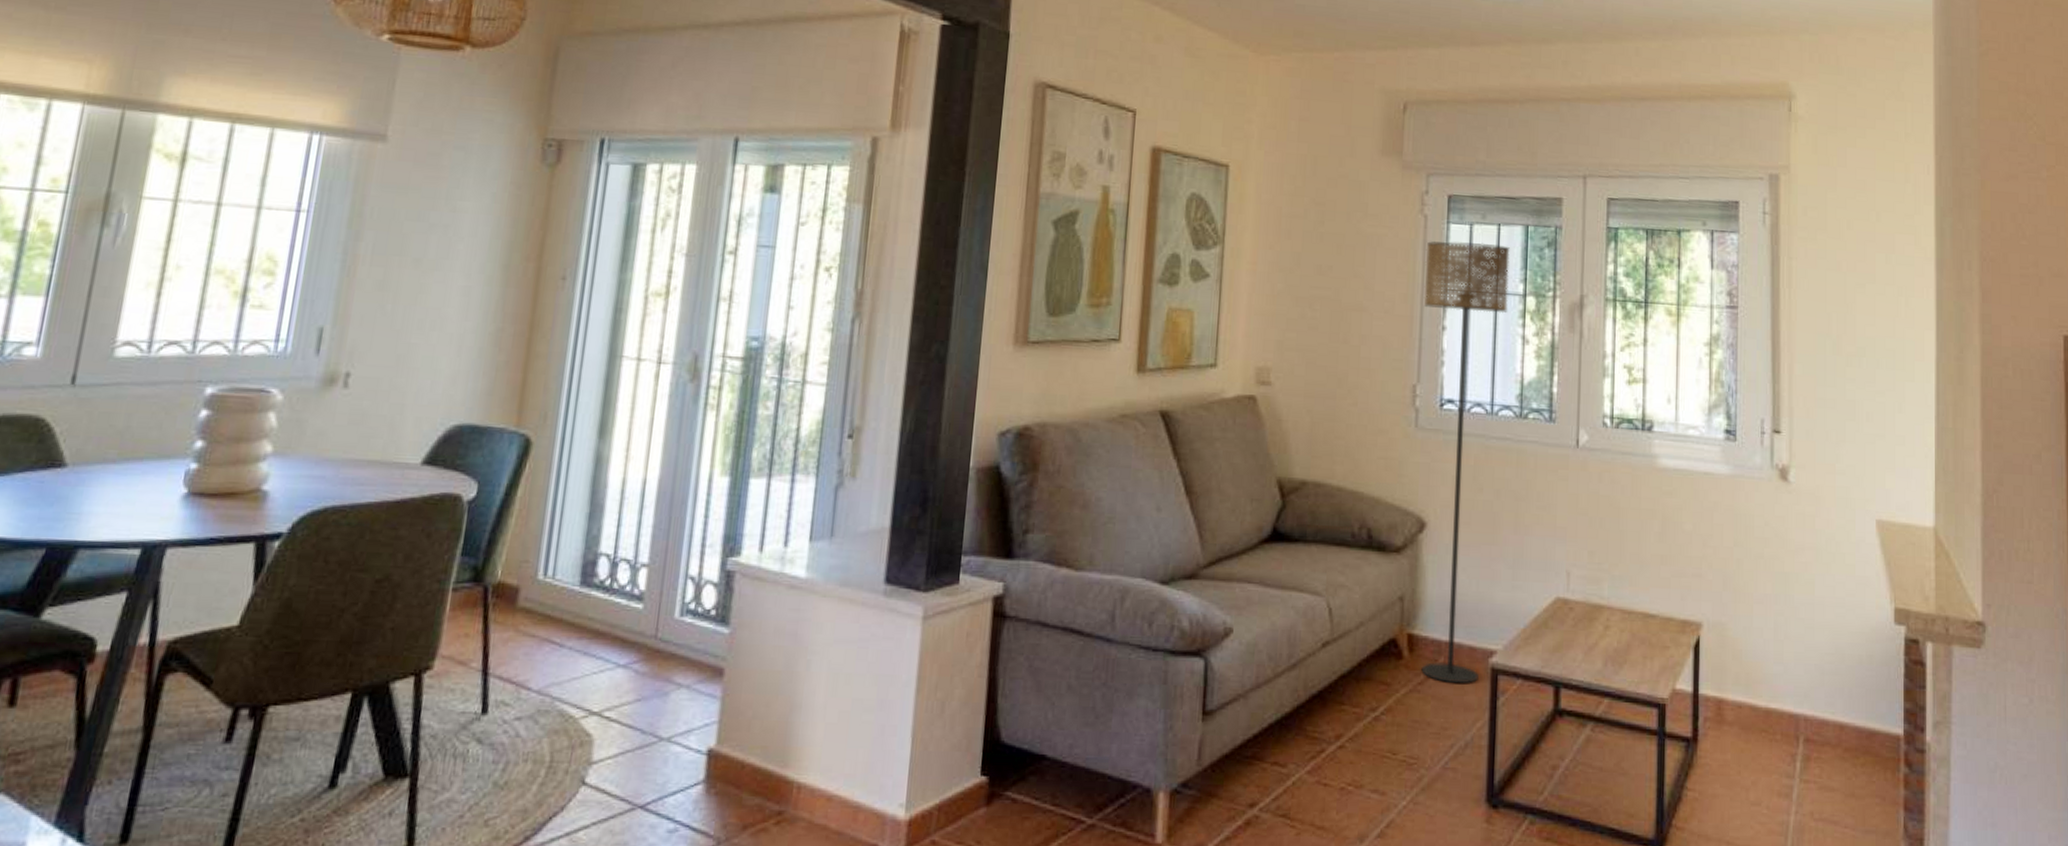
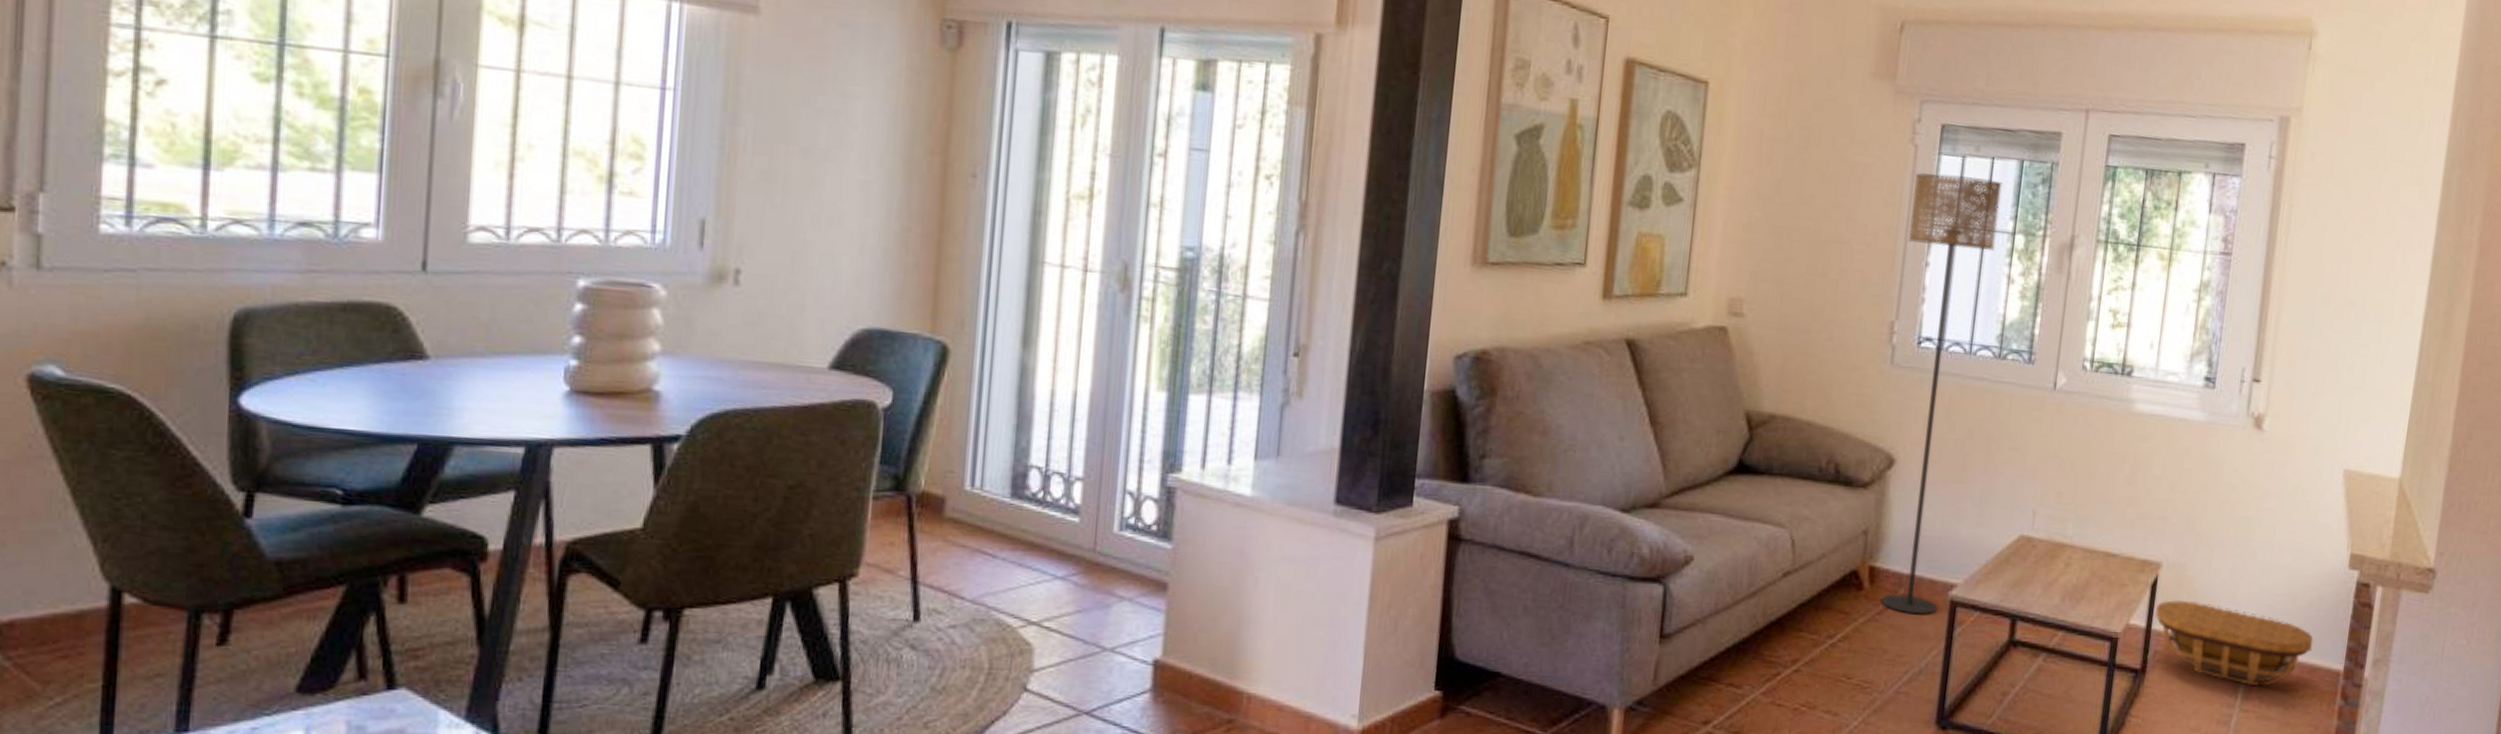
basket: none [1700,661,1868,754] -> present [2155,599,2314,686]

